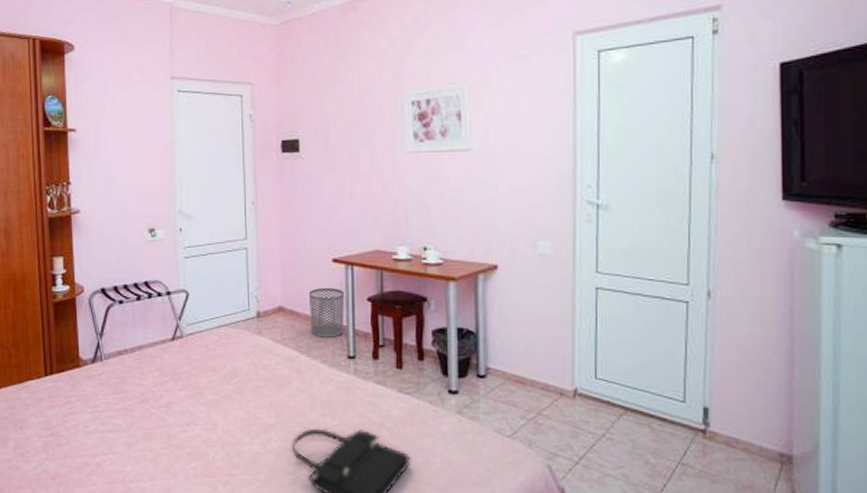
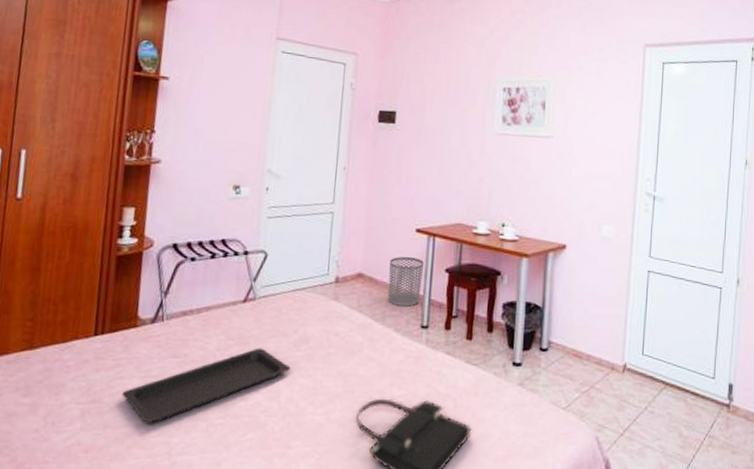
serving tray: none [75,383,224,454] -> present [122,348,291,423]

